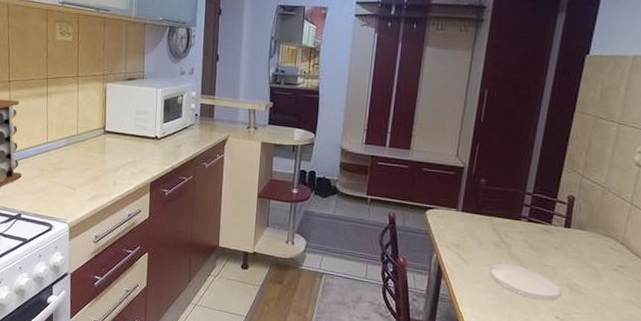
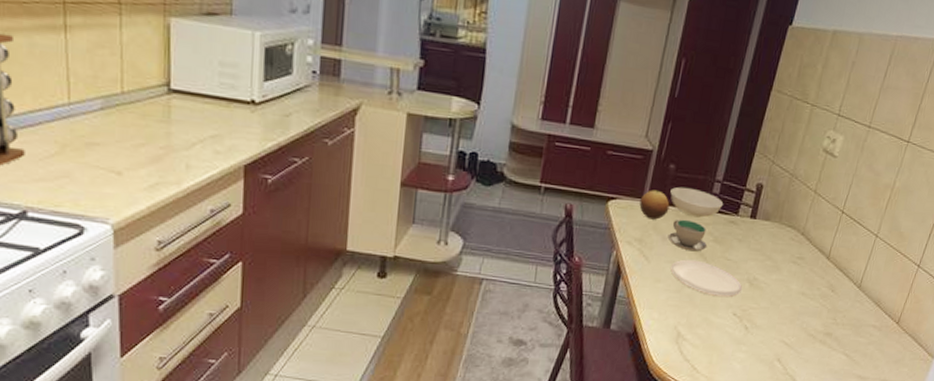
fruit: none [455,201,484,227] -> present [639,190,670,220]
bowl: none [483,198,536,226] -> present [670,186,724,218]
cup: none [483,227,523,257] -> present [667,219,708,252]

